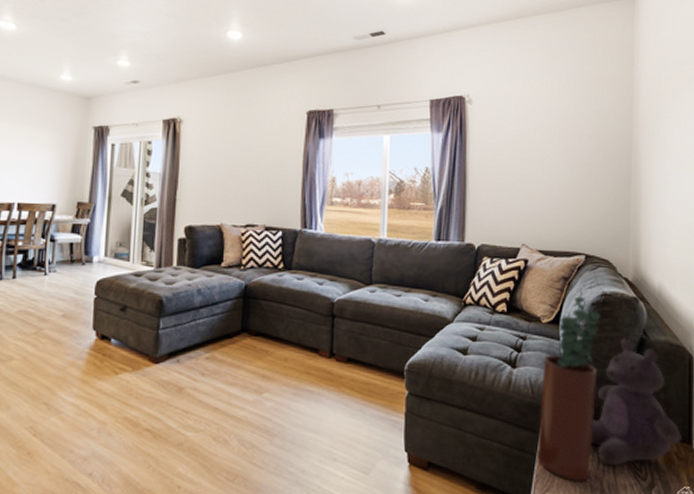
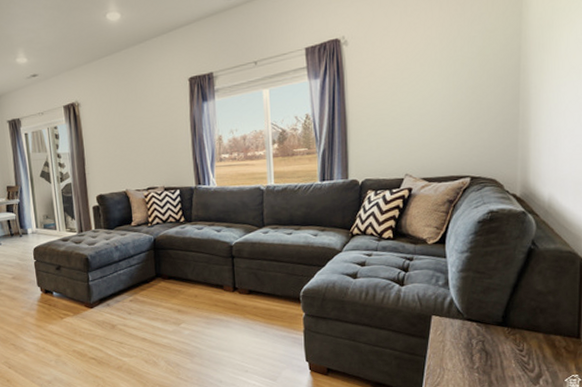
vase: present [537,288,601,481] -> none [427,208,488,376]
stuffed animal: present [591,338,681,466] -> none [479,250,570,362]

